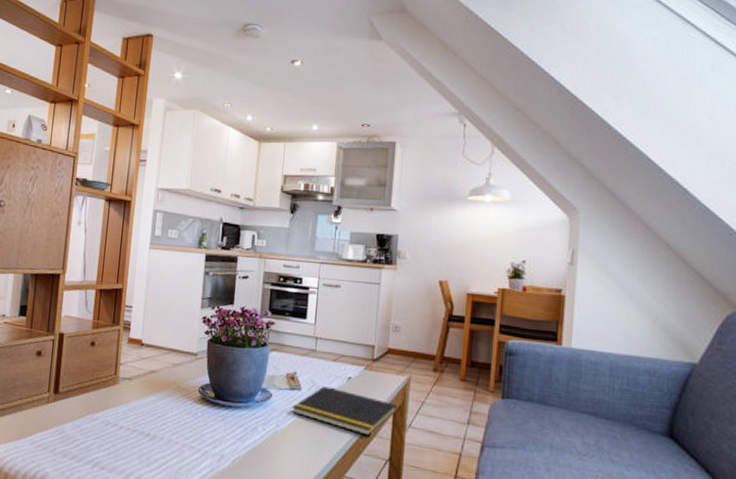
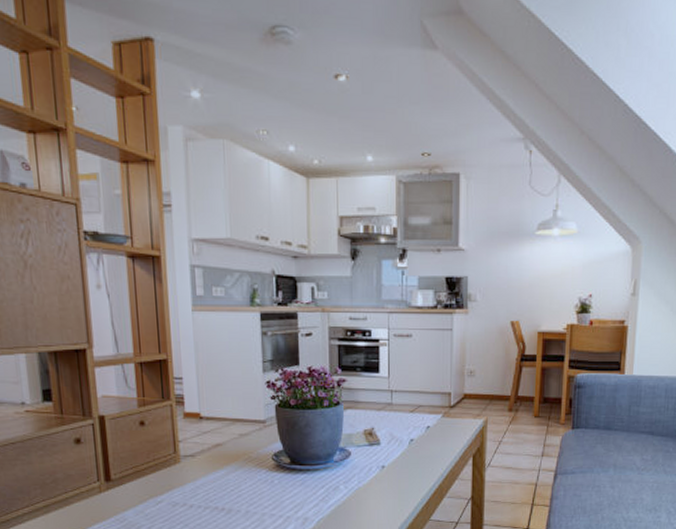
notepad: present [292,386,398,436] -> none [373,438,477,480]

